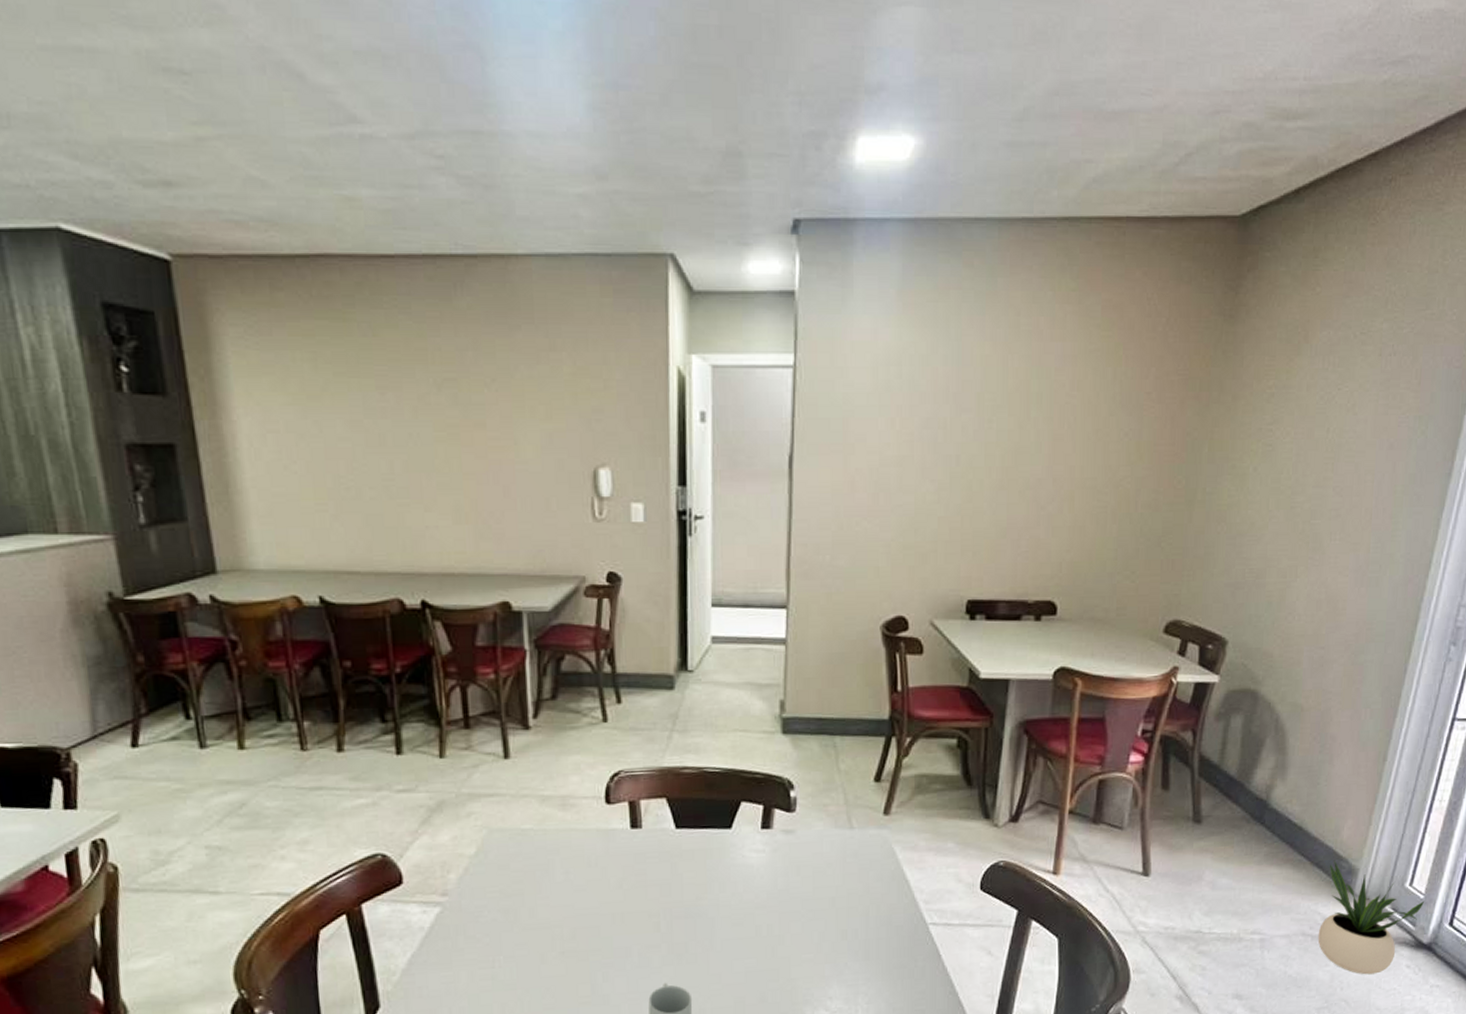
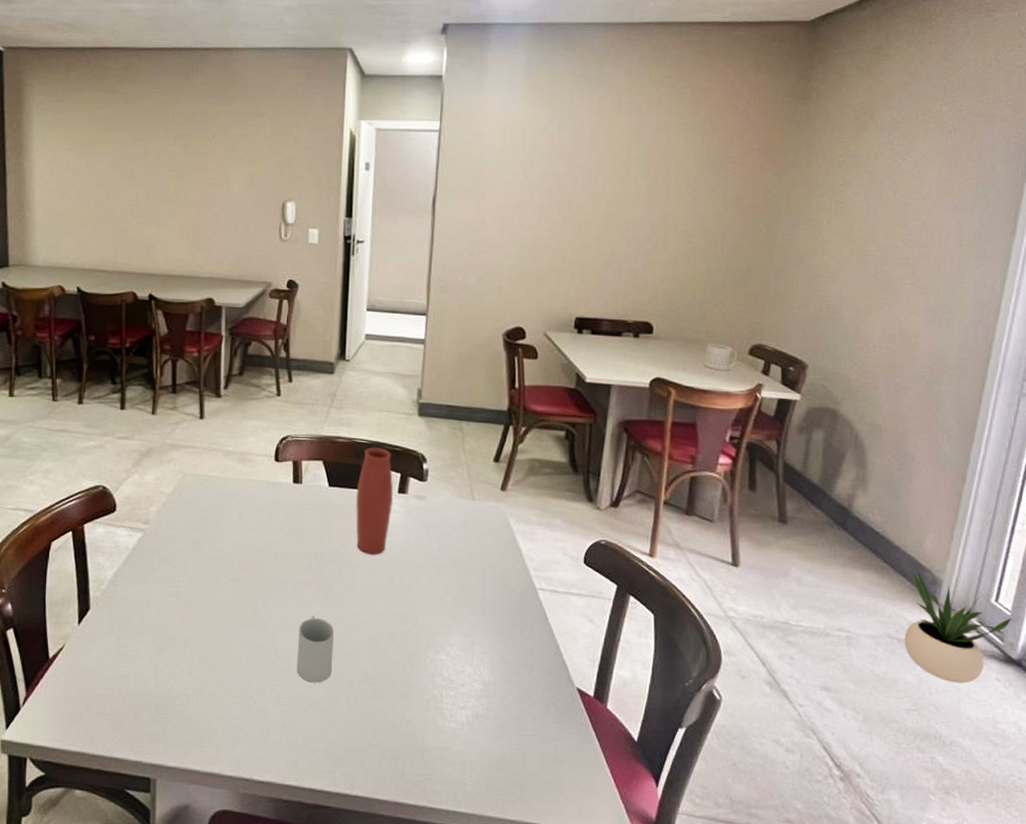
vase: none [710,775,755,904] -> present [355,446,393,554]
mug: none [1114,622,1152,654] -> present [704,343,738,371]

